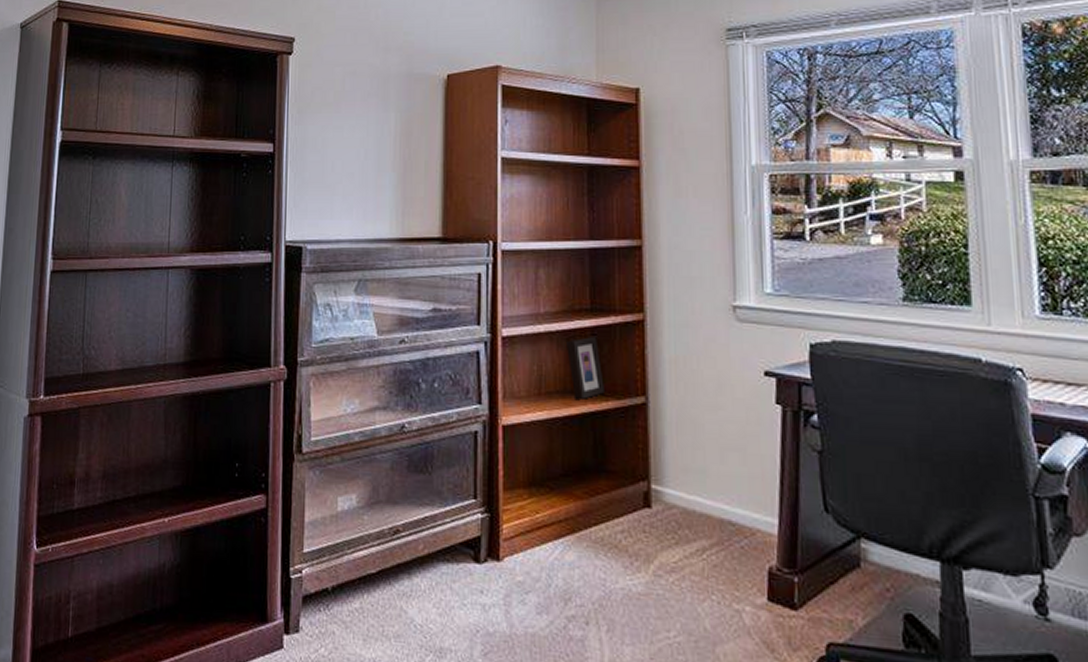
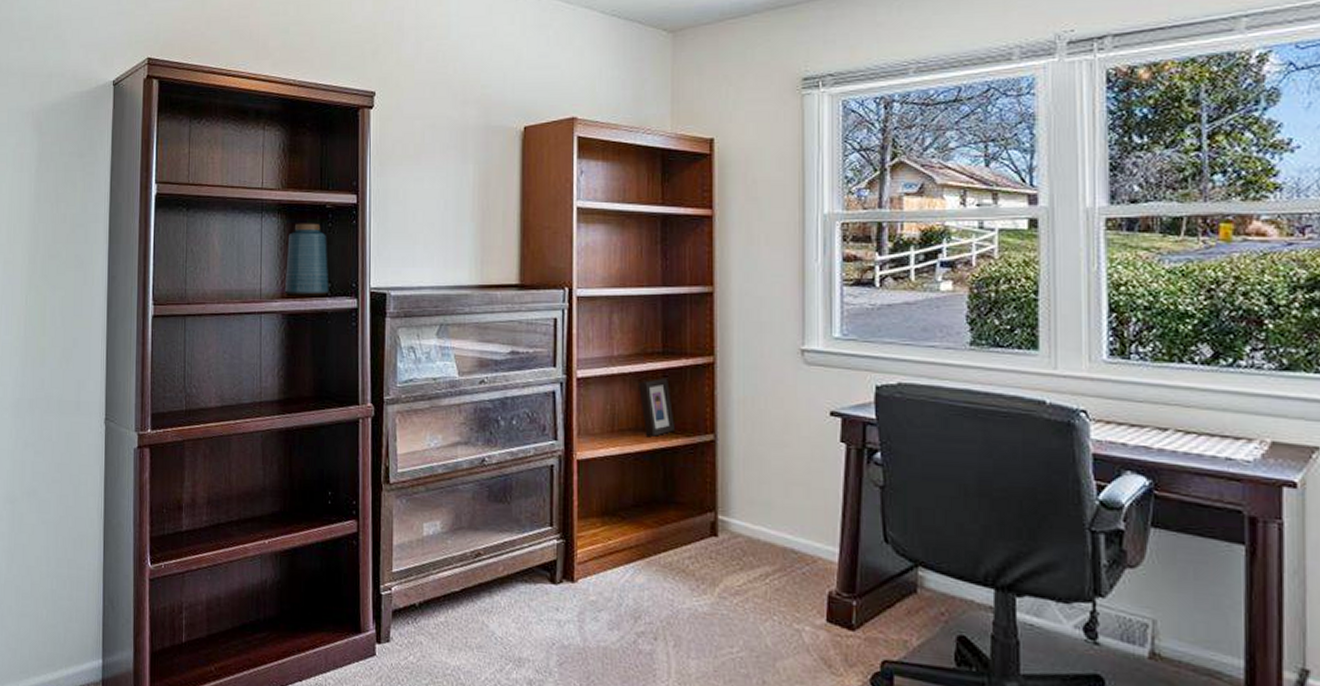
vase: none [194,172,242,250] -> present [284,223,329,296]

